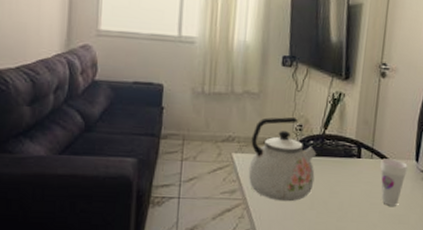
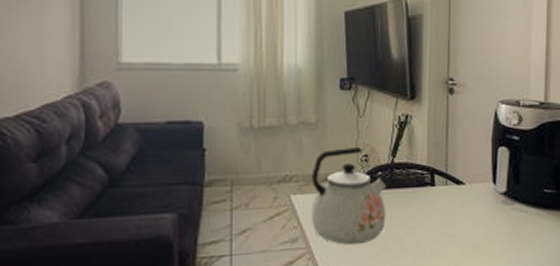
cup: present [380,158,408,206] -> none [456,183,485,236]

